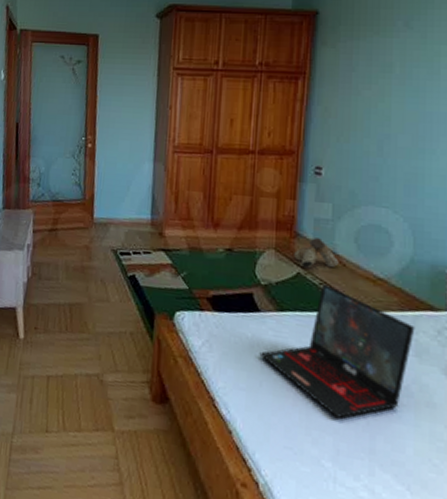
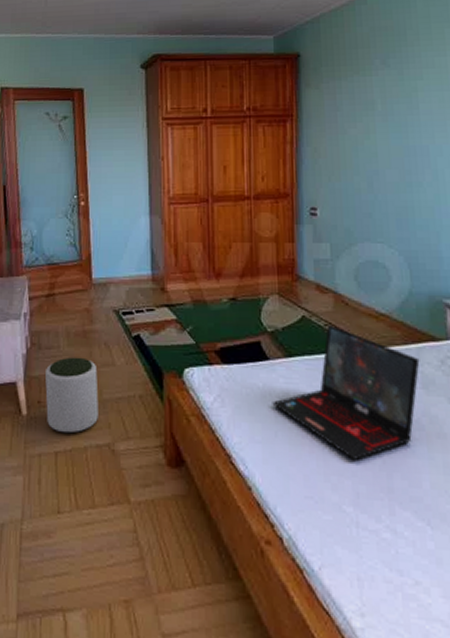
plant pot: none [41,289,93,361] -> present [45,357,99,434]
boots: present [294,238,339,269] -> none [297,279,342,311]

